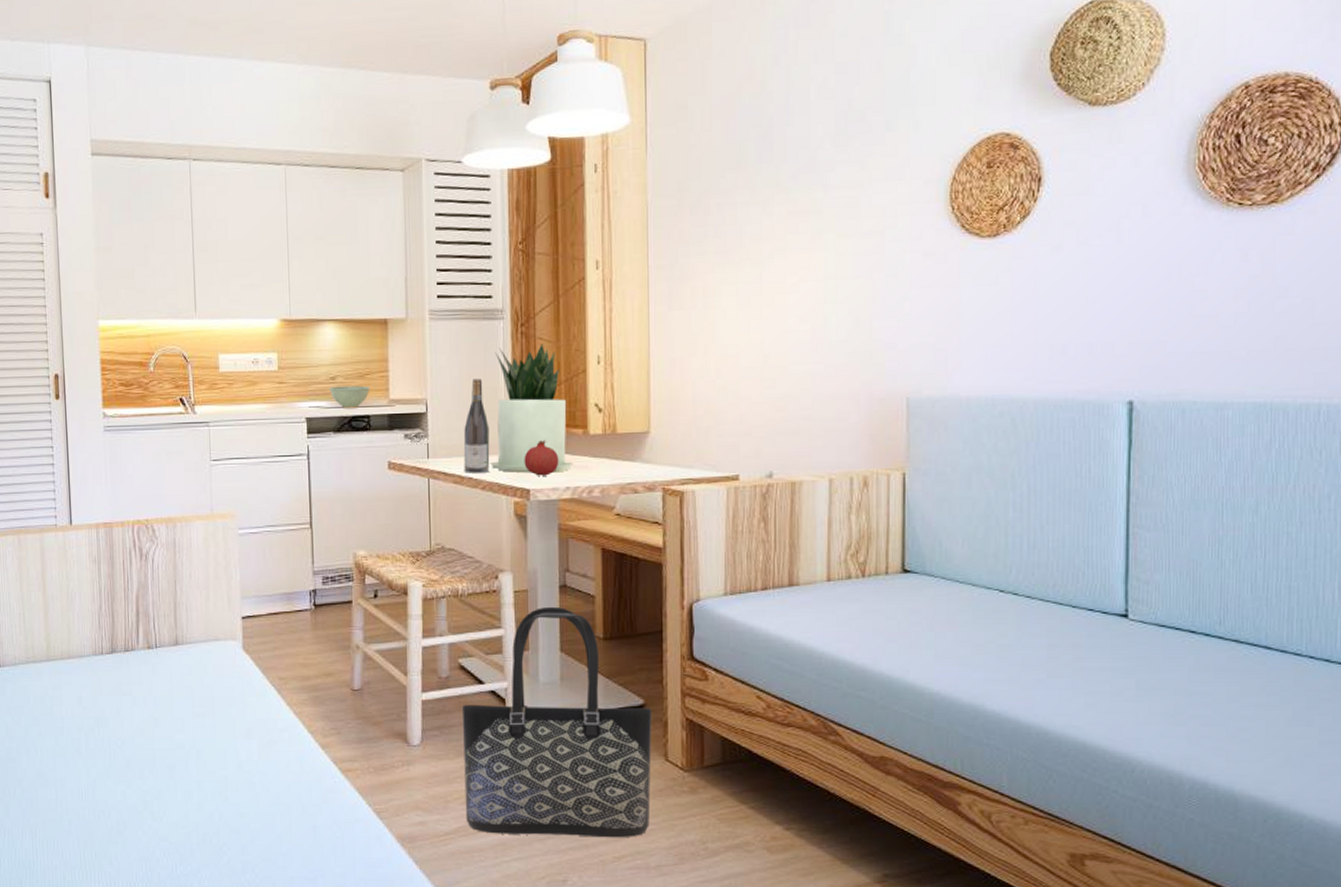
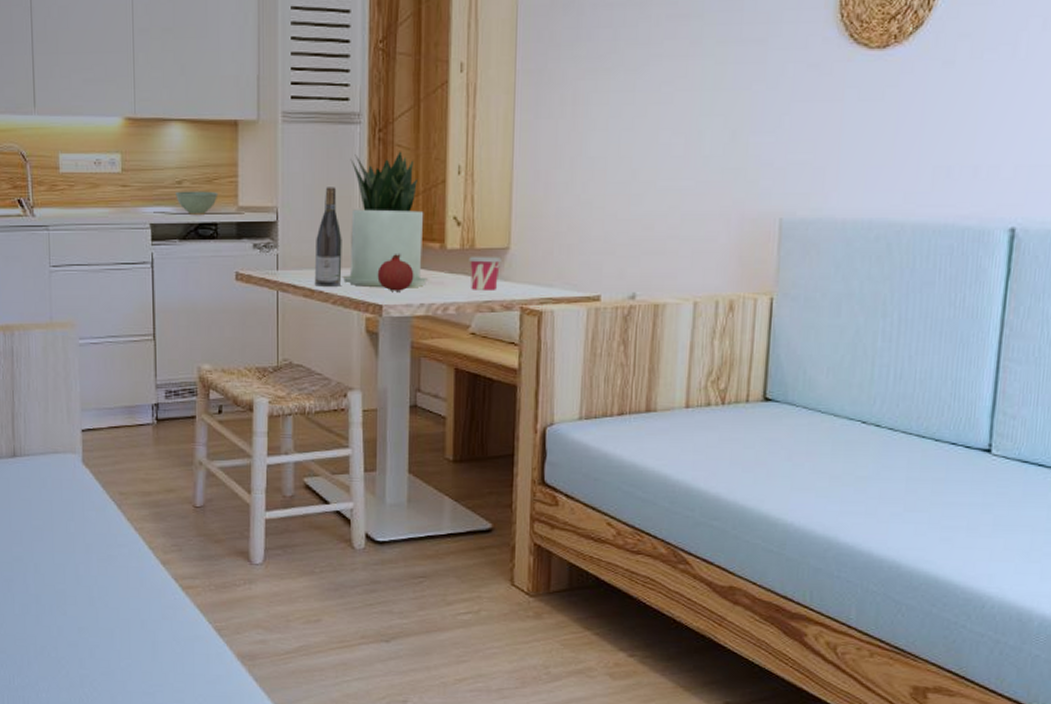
tote bag: present [461,606,652,838] -> none [306,426,500,661]
cup: none [611,440,643,474] -> present [468,256,502,292]

